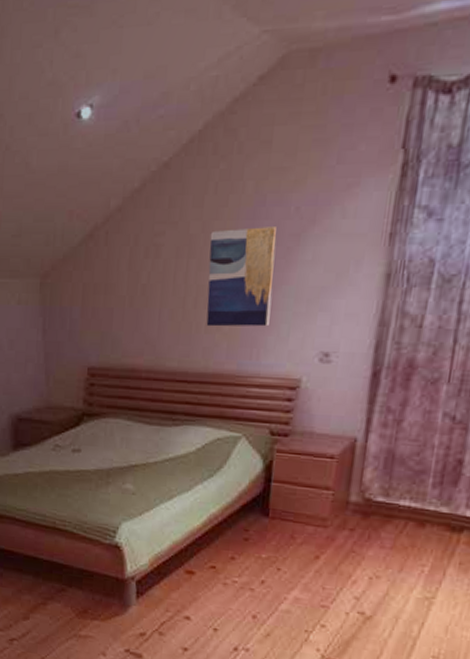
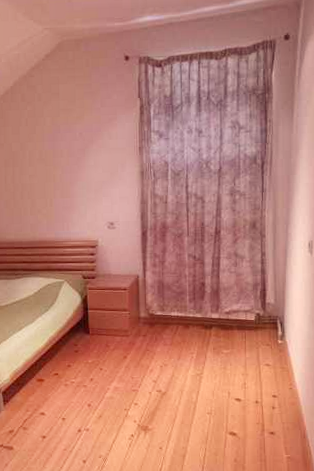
wall art: present [206,227,277,327] -> none [26,145,72,210]

